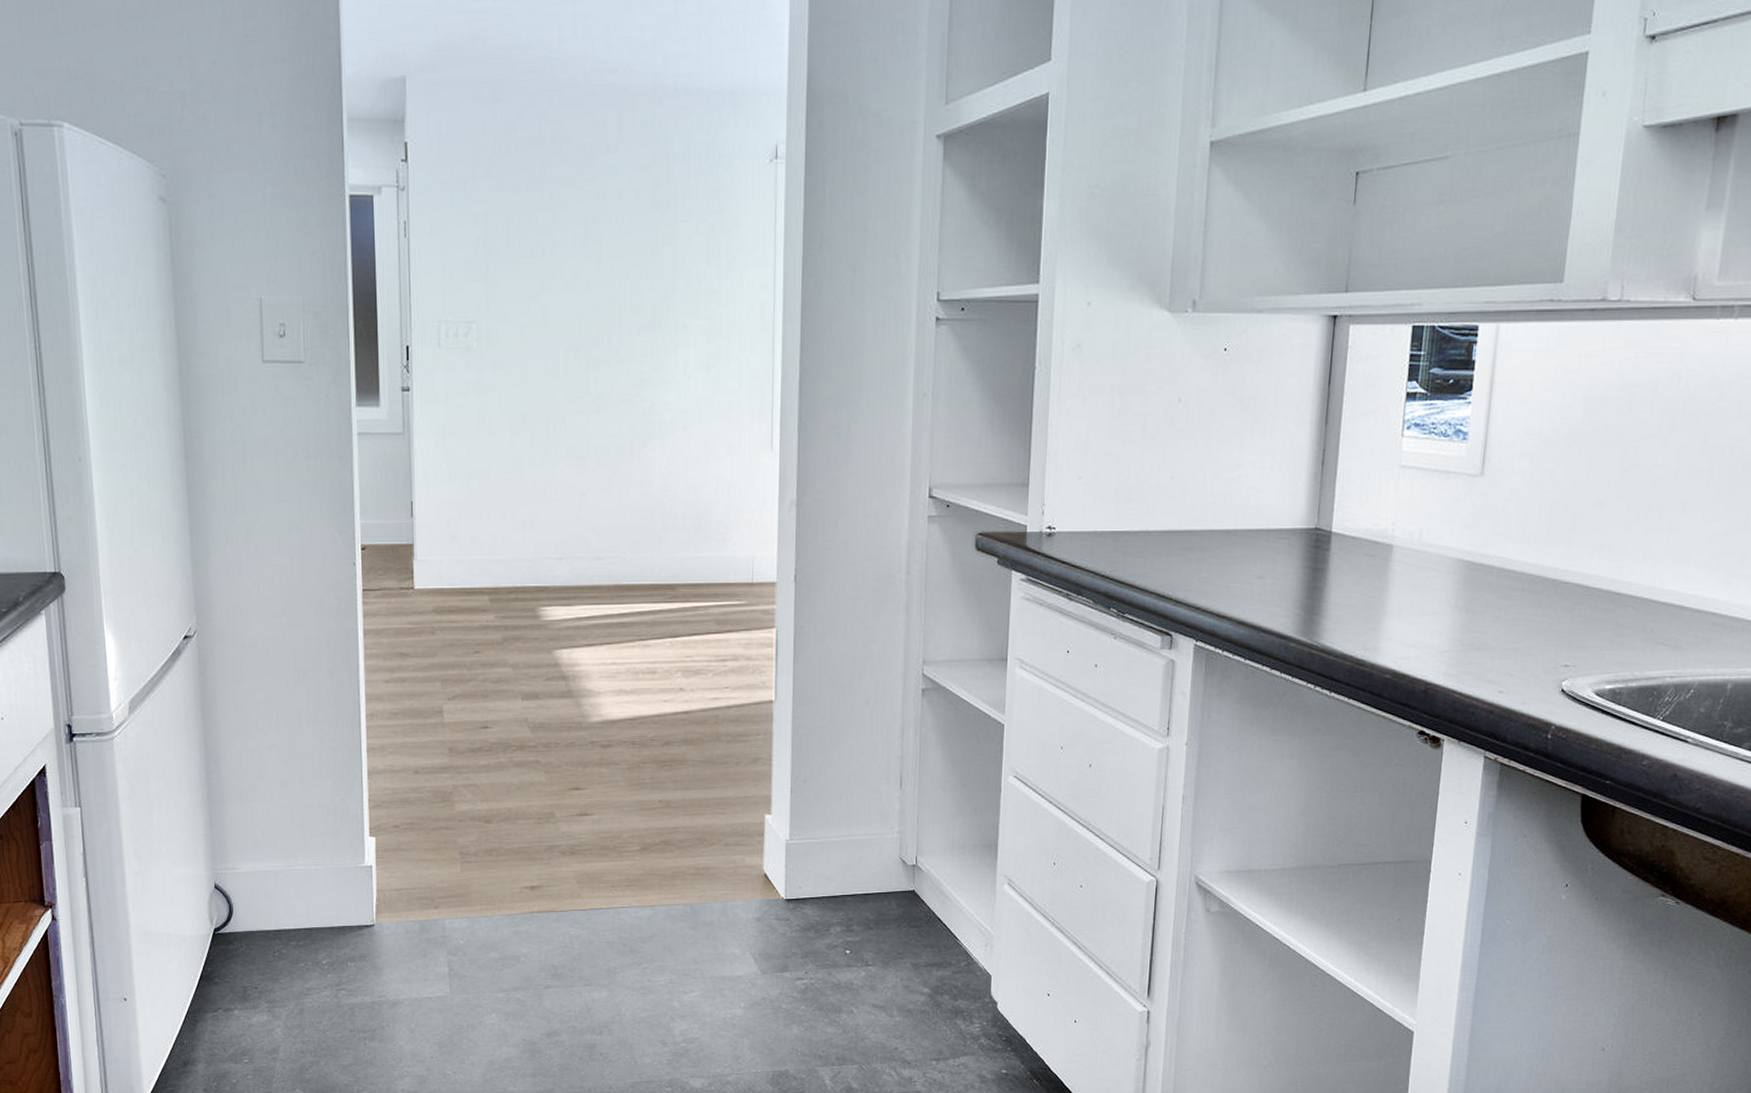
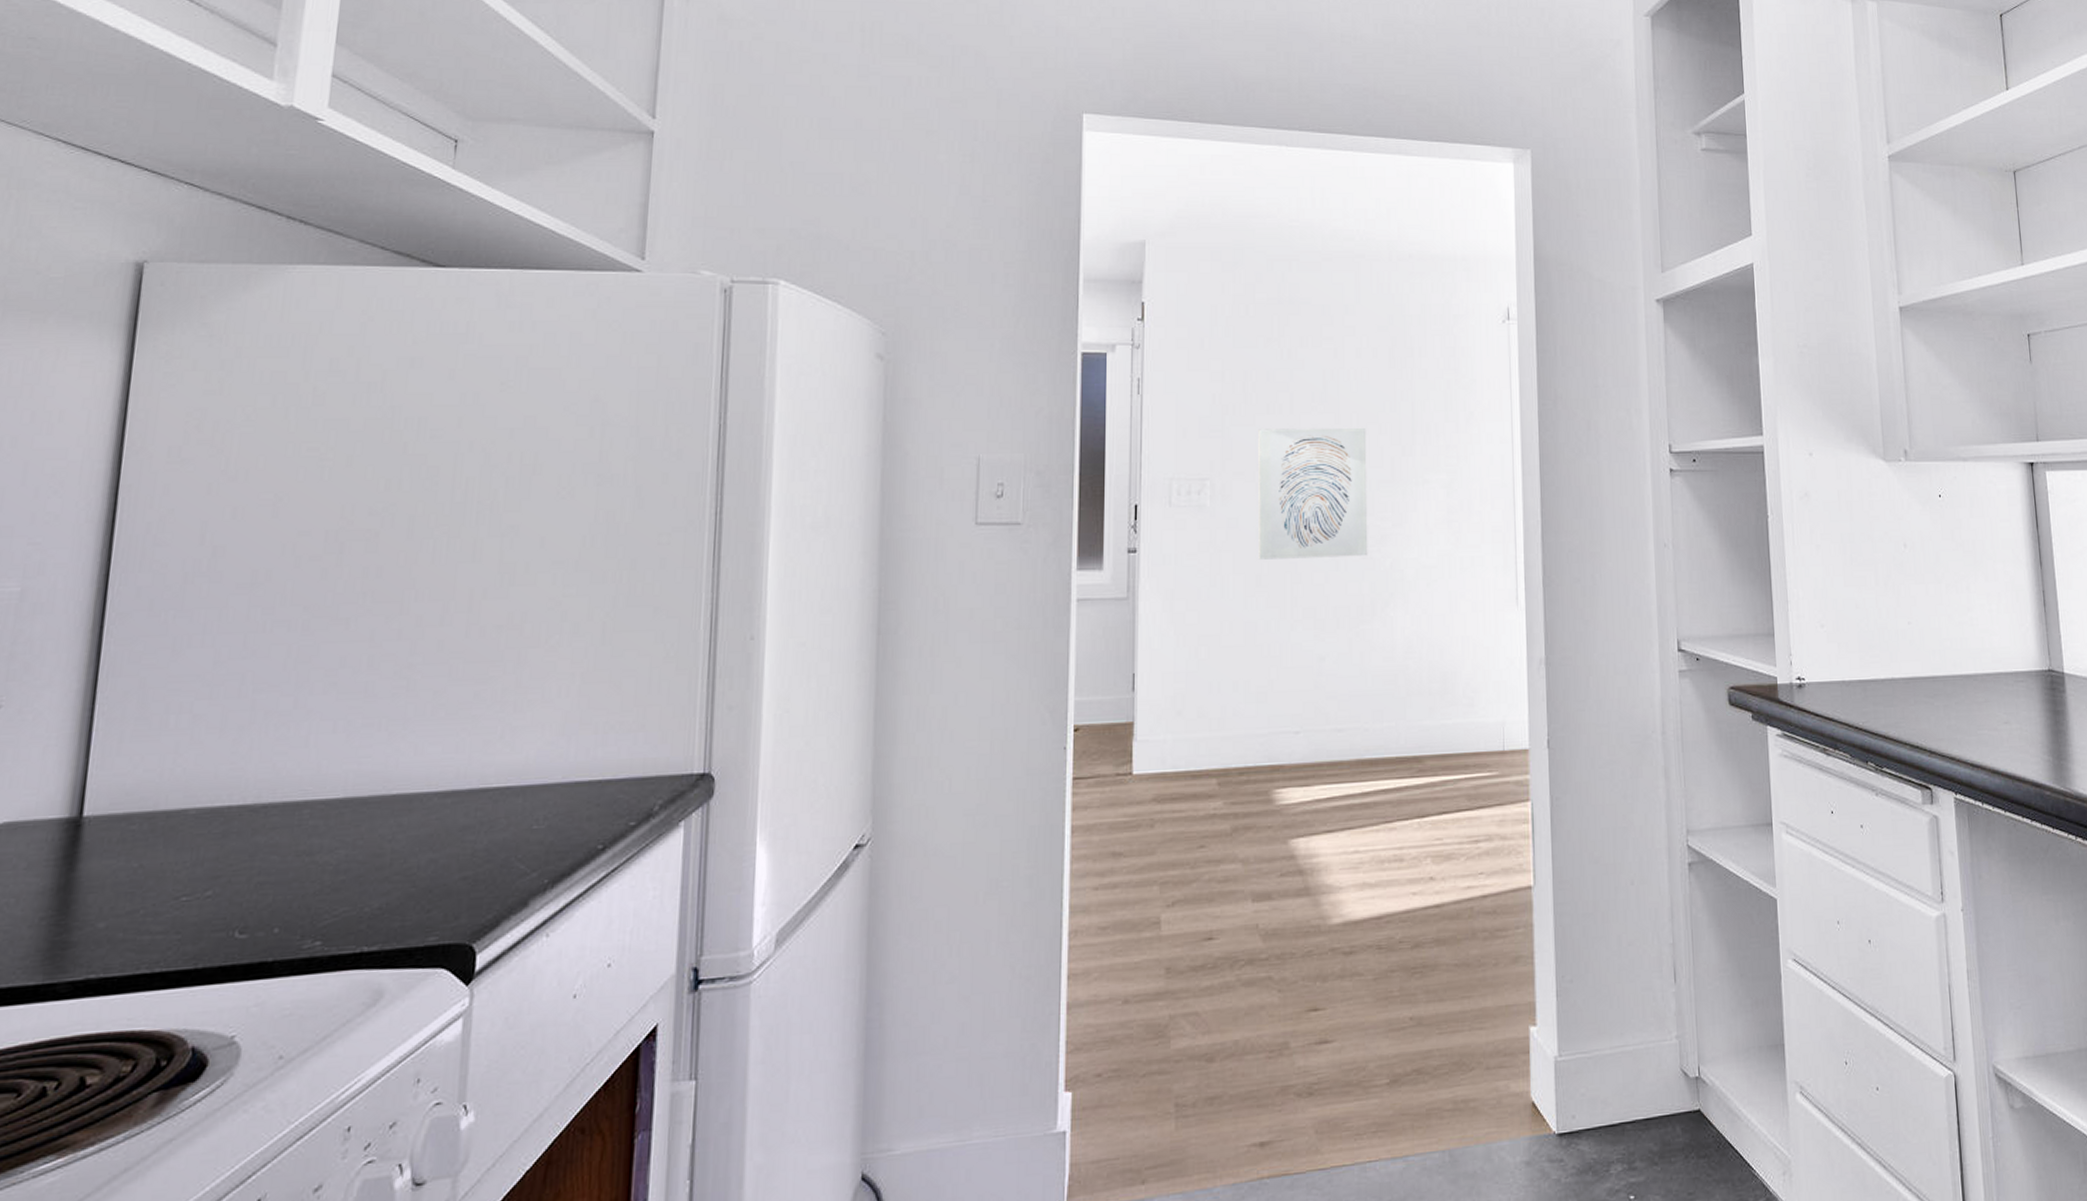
wall art: none [521,272,628,400] -> present [1258,427,1368,560]

